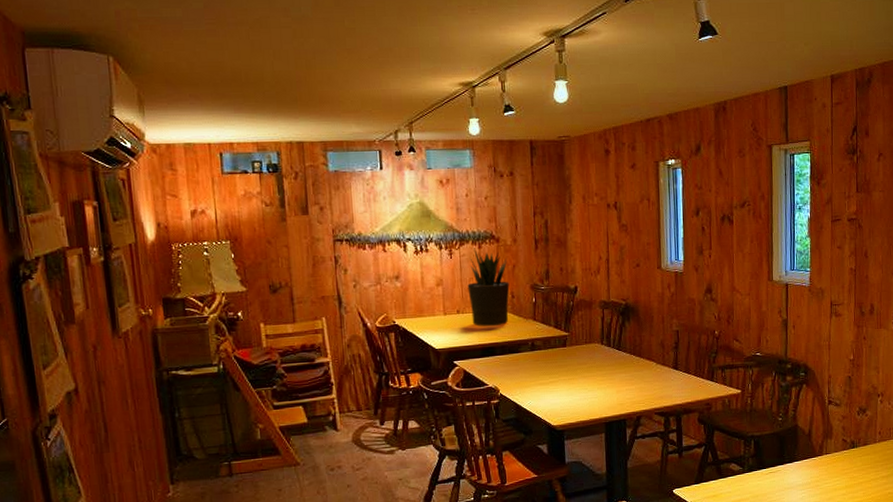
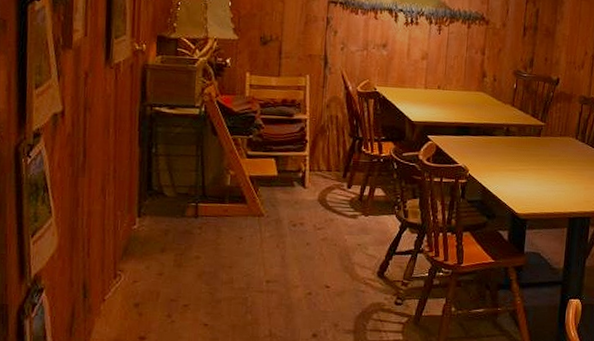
planter: present [467,248,510,327] -> none [451,27,494,107]

